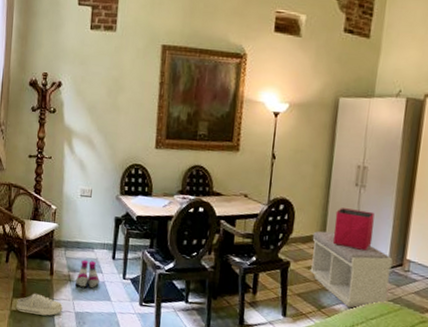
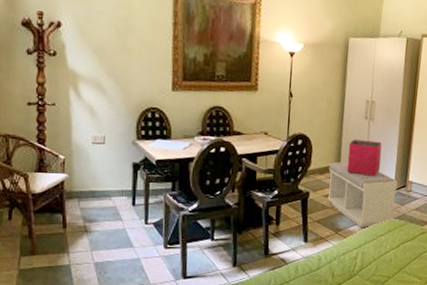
shoe: present [16,293,63,316] -> none [26,248,80,270]
boots: present [74,259,100,289] -> none [92,208,119,237]

